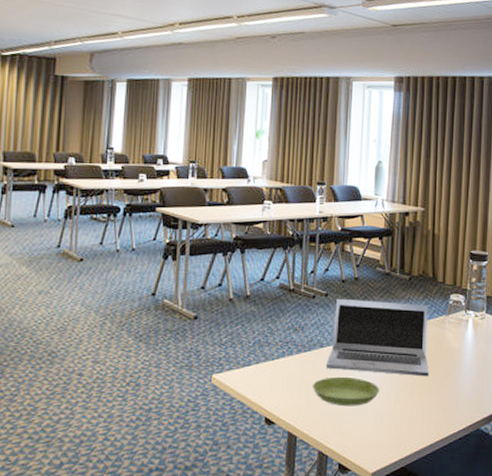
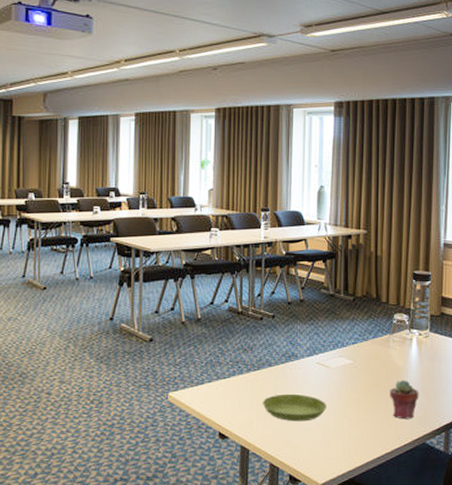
laptop: present [326,298,429,377] -> none [275,319,374,393]
potted succulent: none [444,362,474,404] -> present [390,379,419,419]

